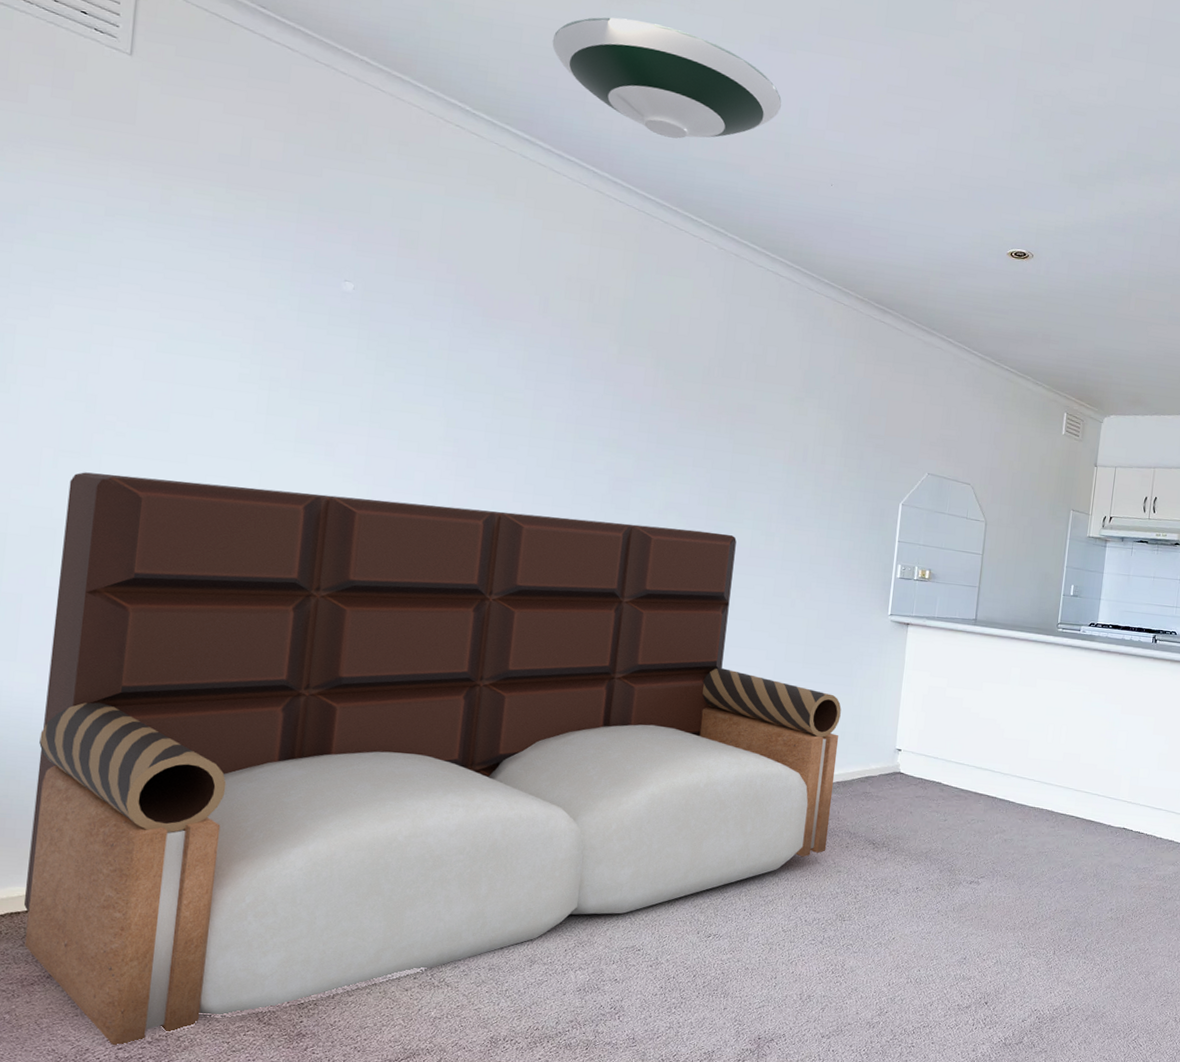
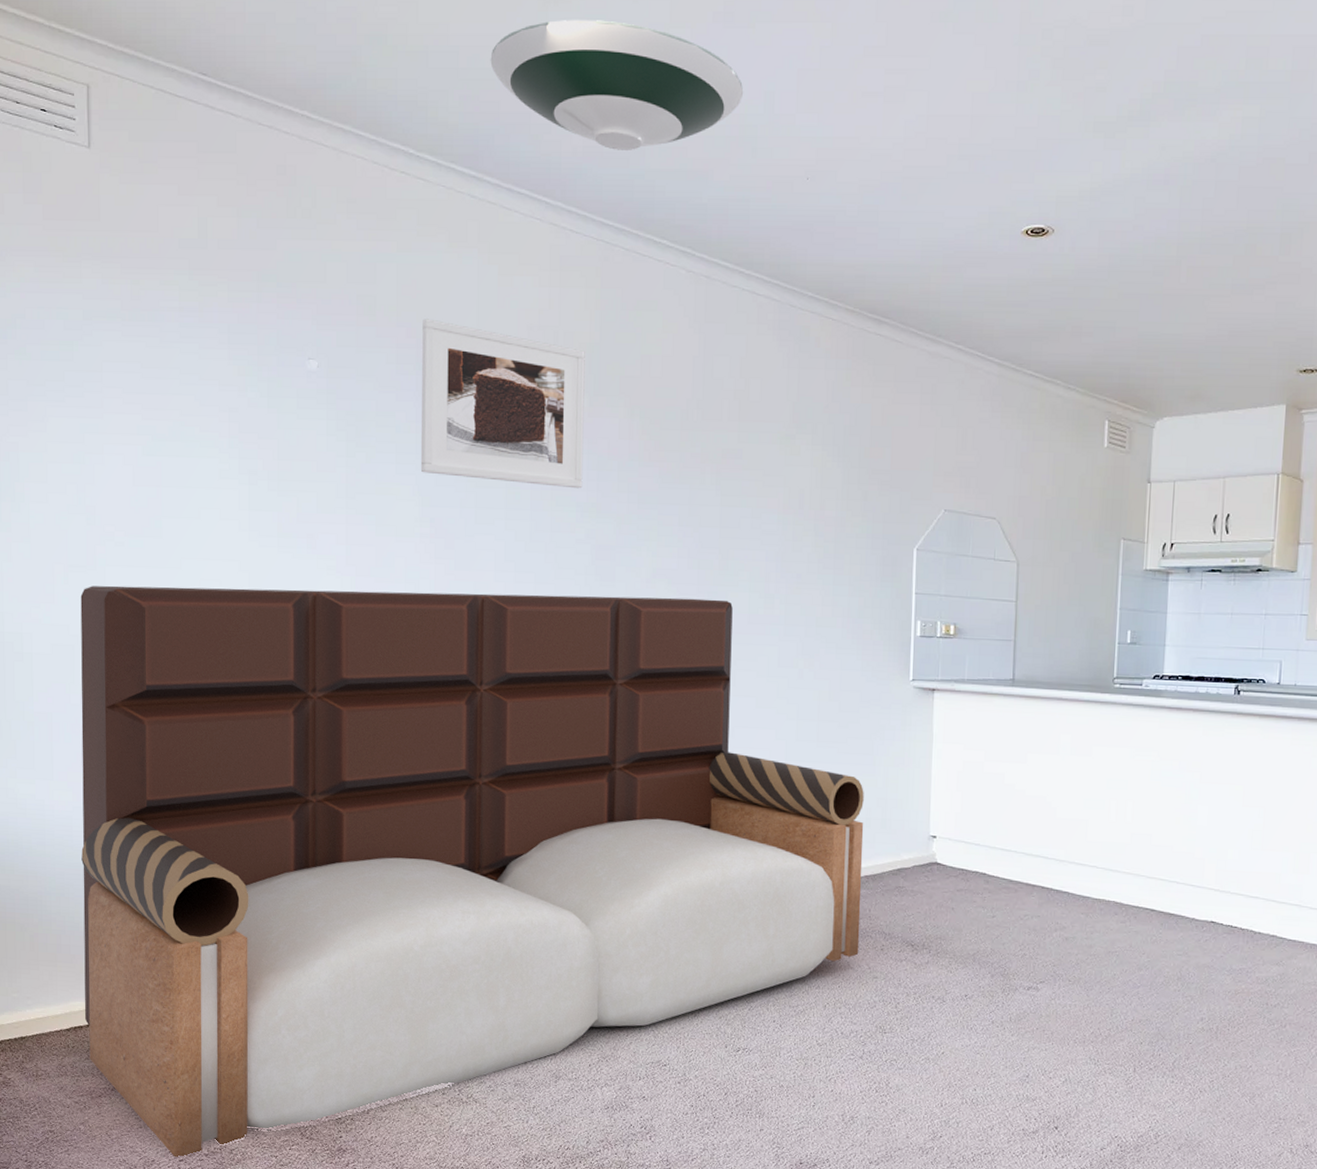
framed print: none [449,258,619,426] -> present [420,319,585,489]

